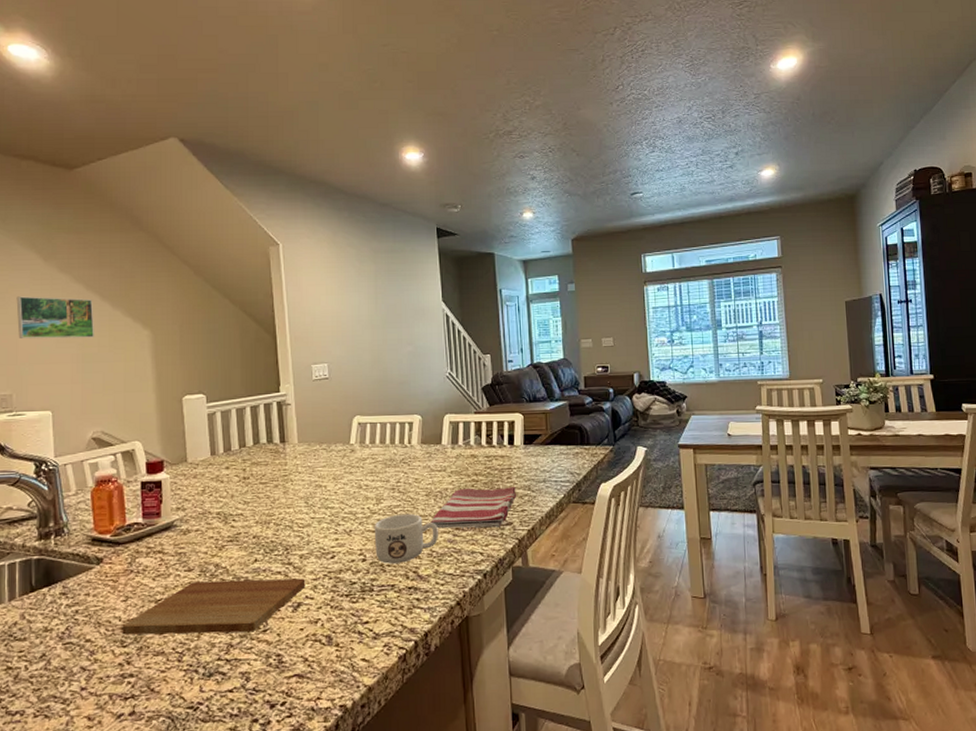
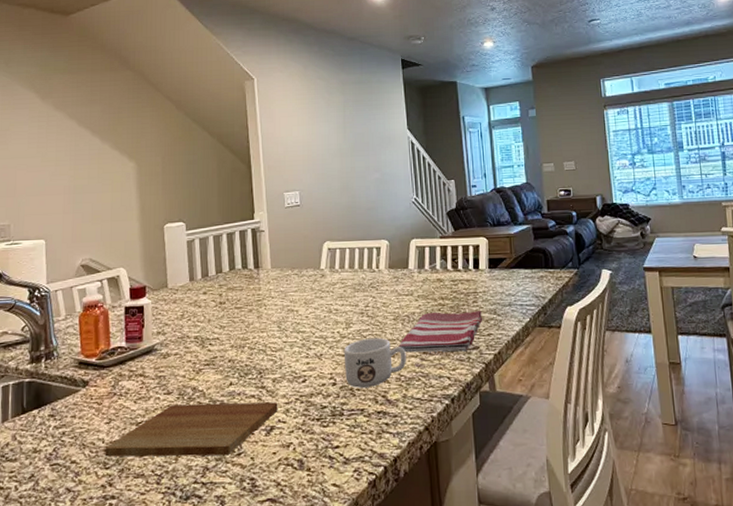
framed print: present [16,296,95,339] -> none [16,132,86,172]

